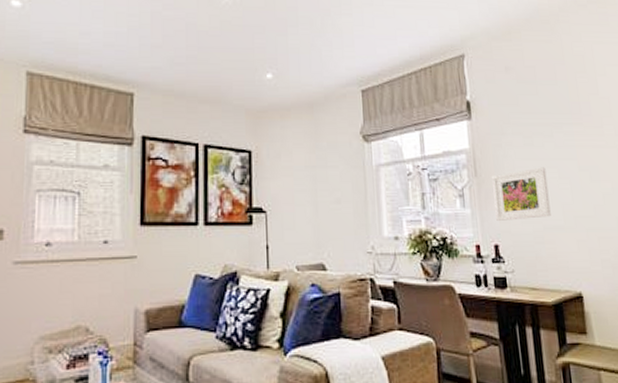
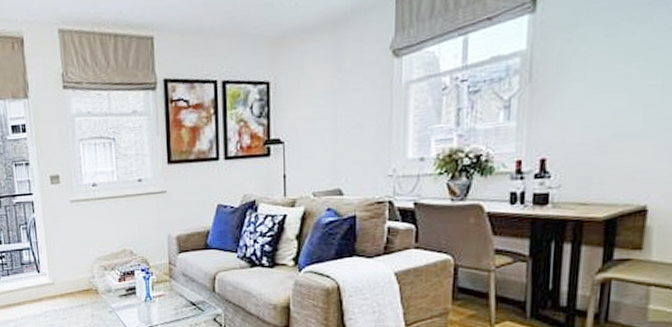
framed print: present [491,167,551,221] -> none [548,61,631,132]

